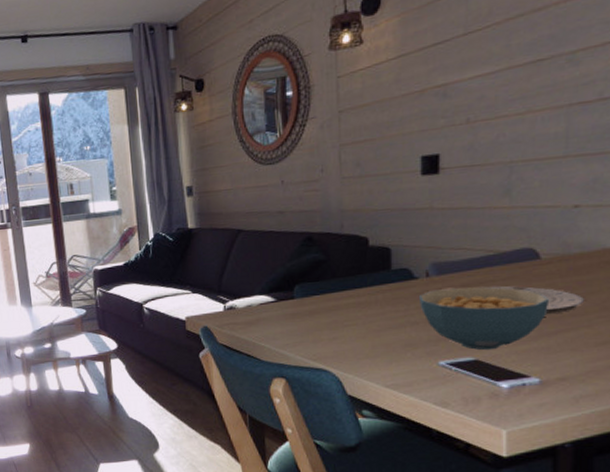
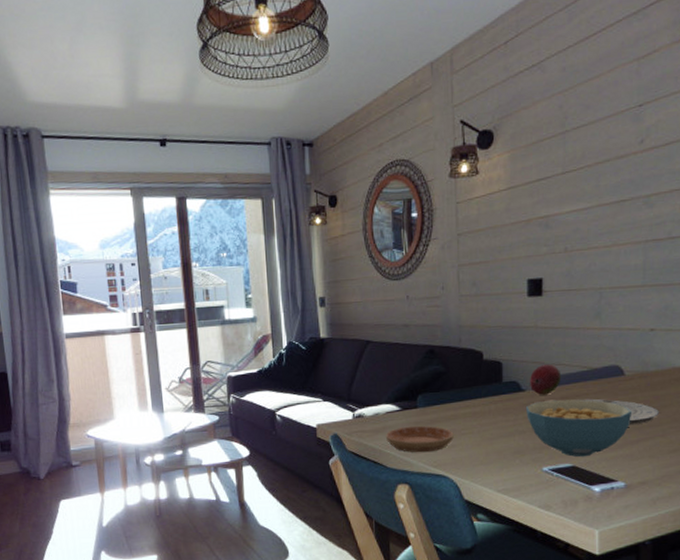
saucer: none [259,317,335,346] -> present [385,426,454,453]
fruit: none [424,248,462,283] -> present [530,364,562,395]

